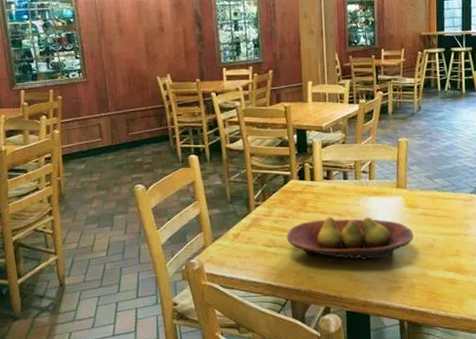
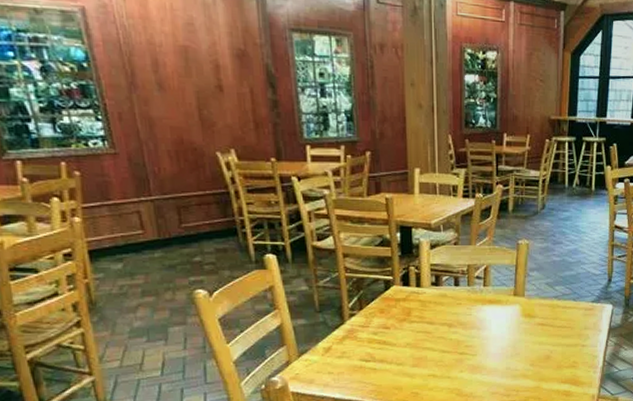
fruit bowl: present [286,216,414,260] -> none [387,327,529,374]

